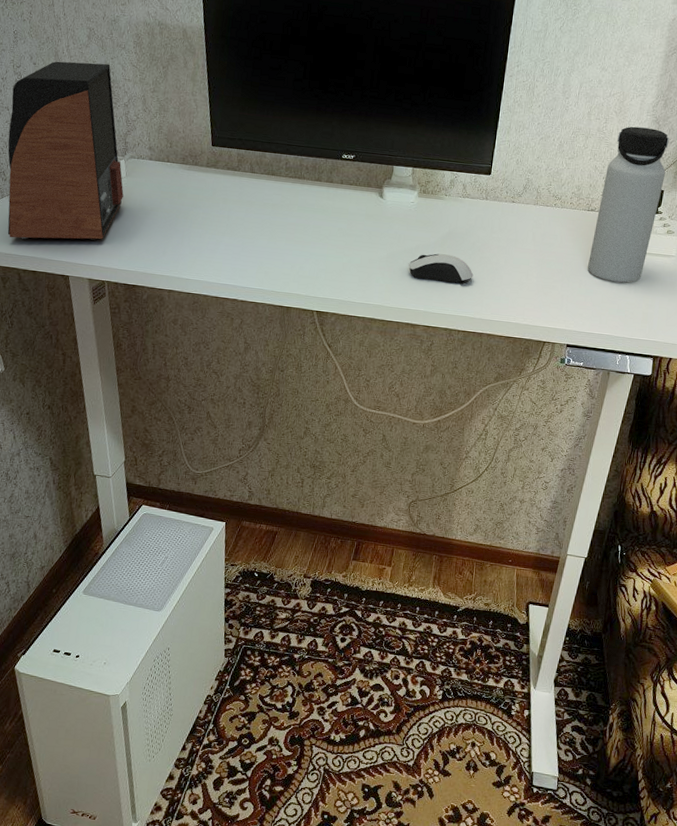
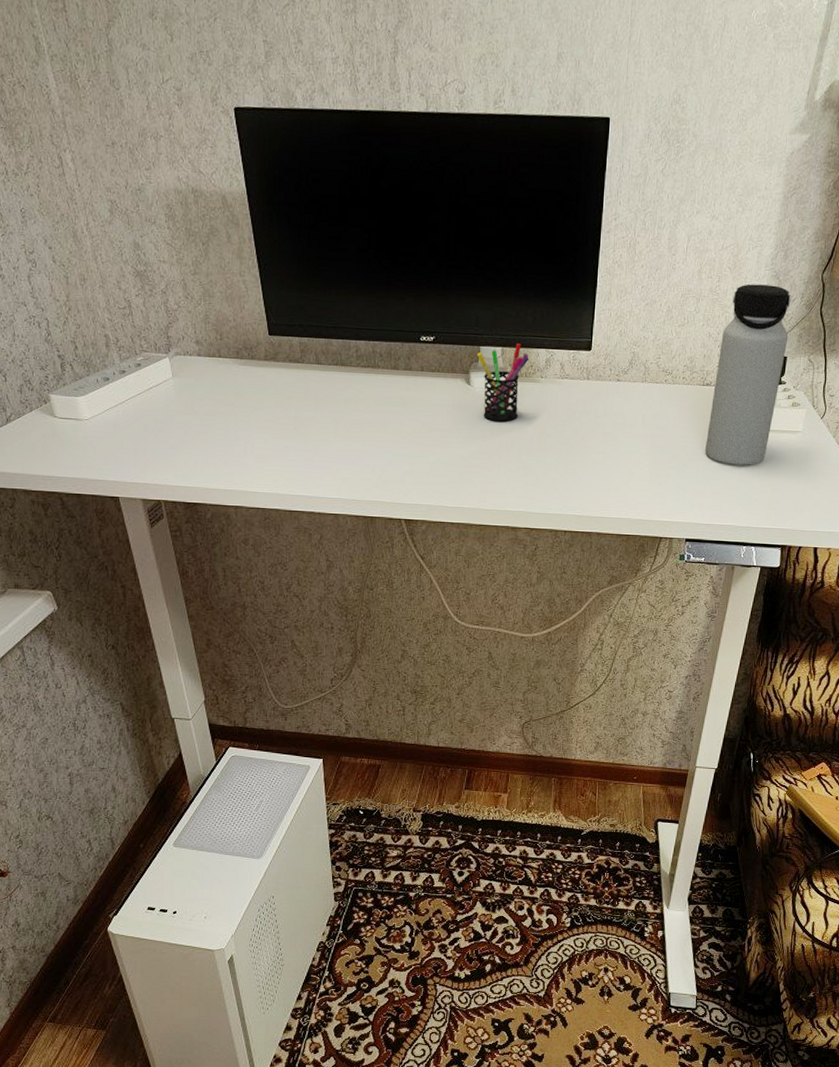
speaker: present [7,61,124,241] -> none [28,243,172,459]
pen holder: none [390,164,436,232] -> present [476,342,529,422]
computer mouse: present [408,253,474,284] -> none [504,445,578,479]

